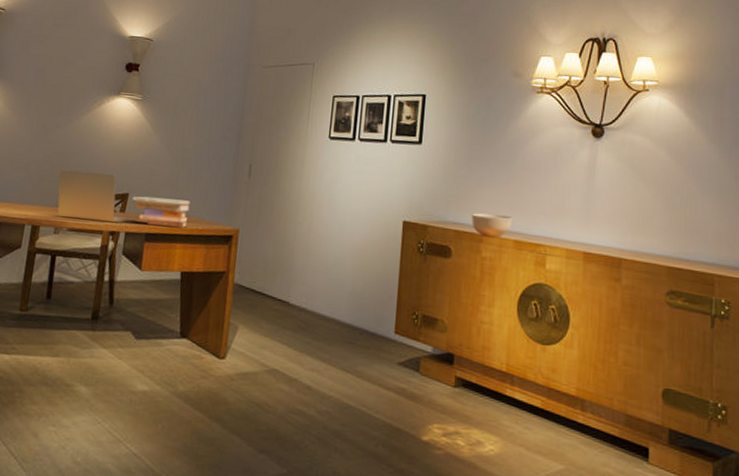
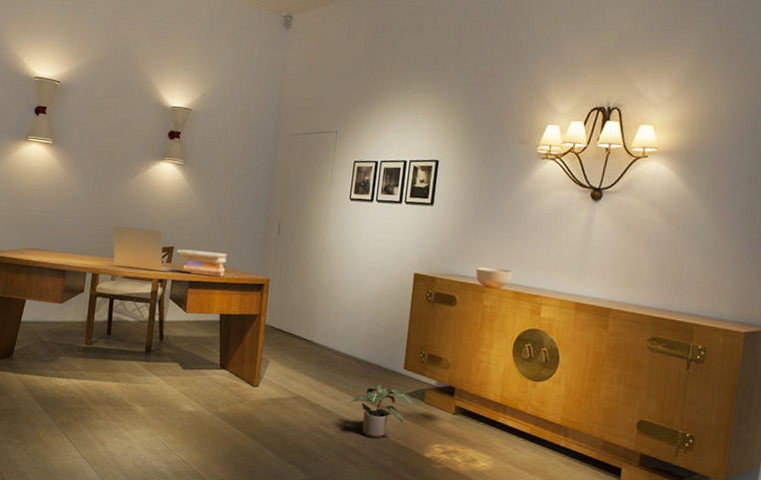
potted plant: none [334,351,407,420] -> present [351,383,414,439]

